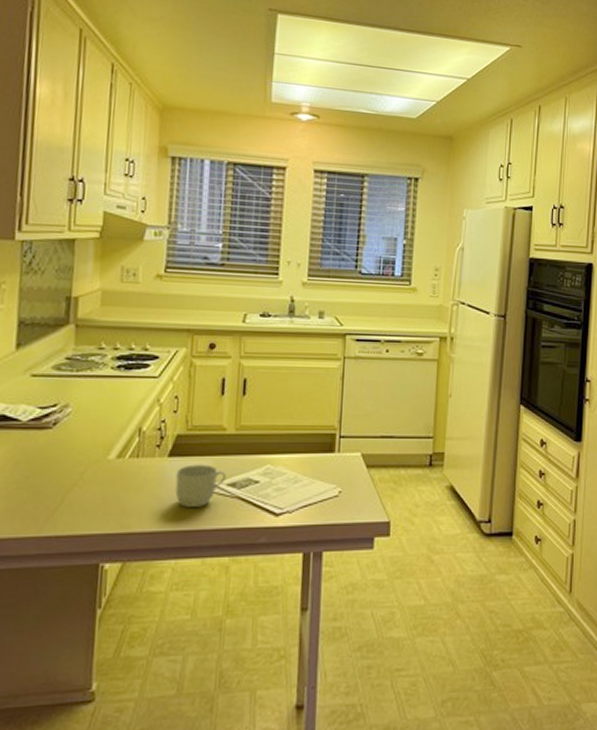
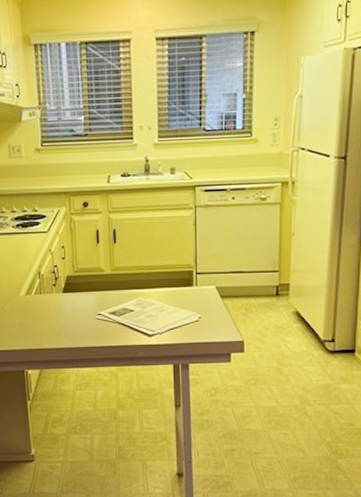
mug: present [175,464,226,507] -> none [70,298,108,330]

